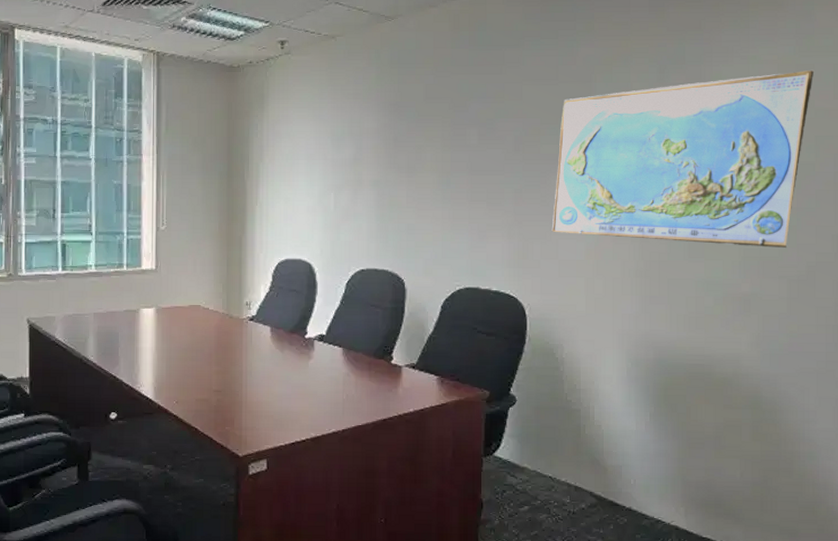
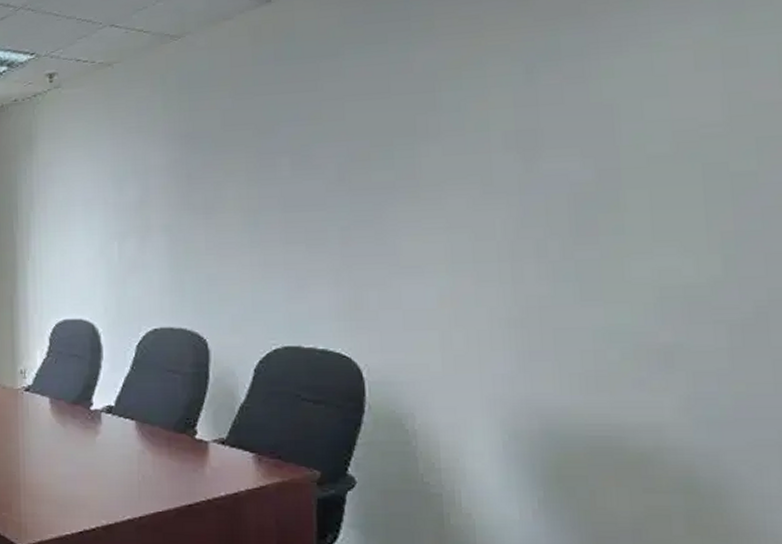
world map: present [551,69,815,249] -> none [391,52,749,285]

